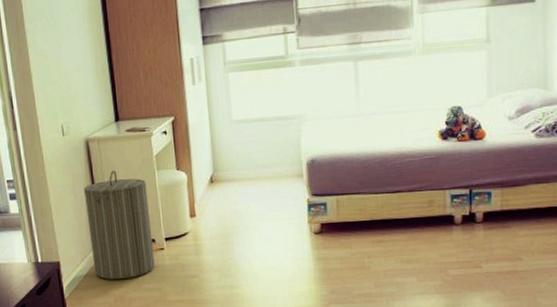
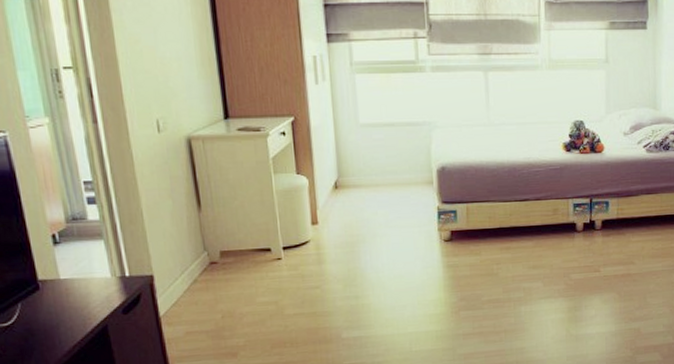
laundry hamper: present [83,170,155,280] -> none [184,172,271,294]

